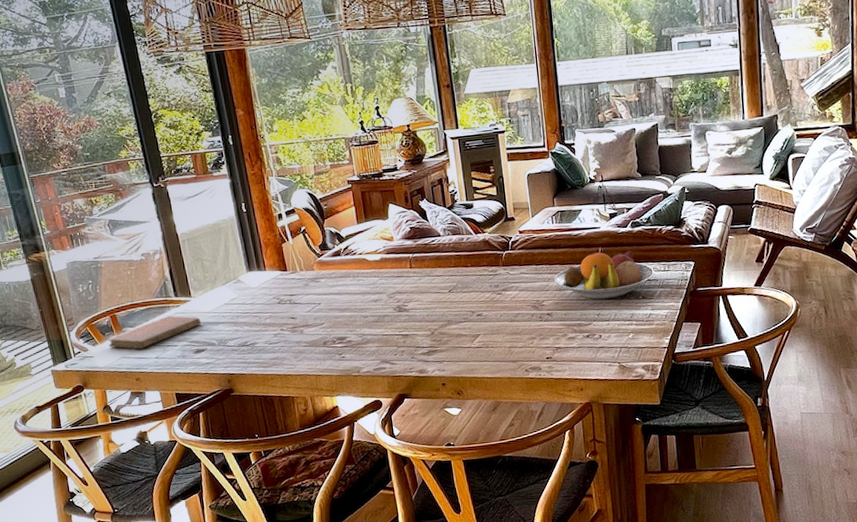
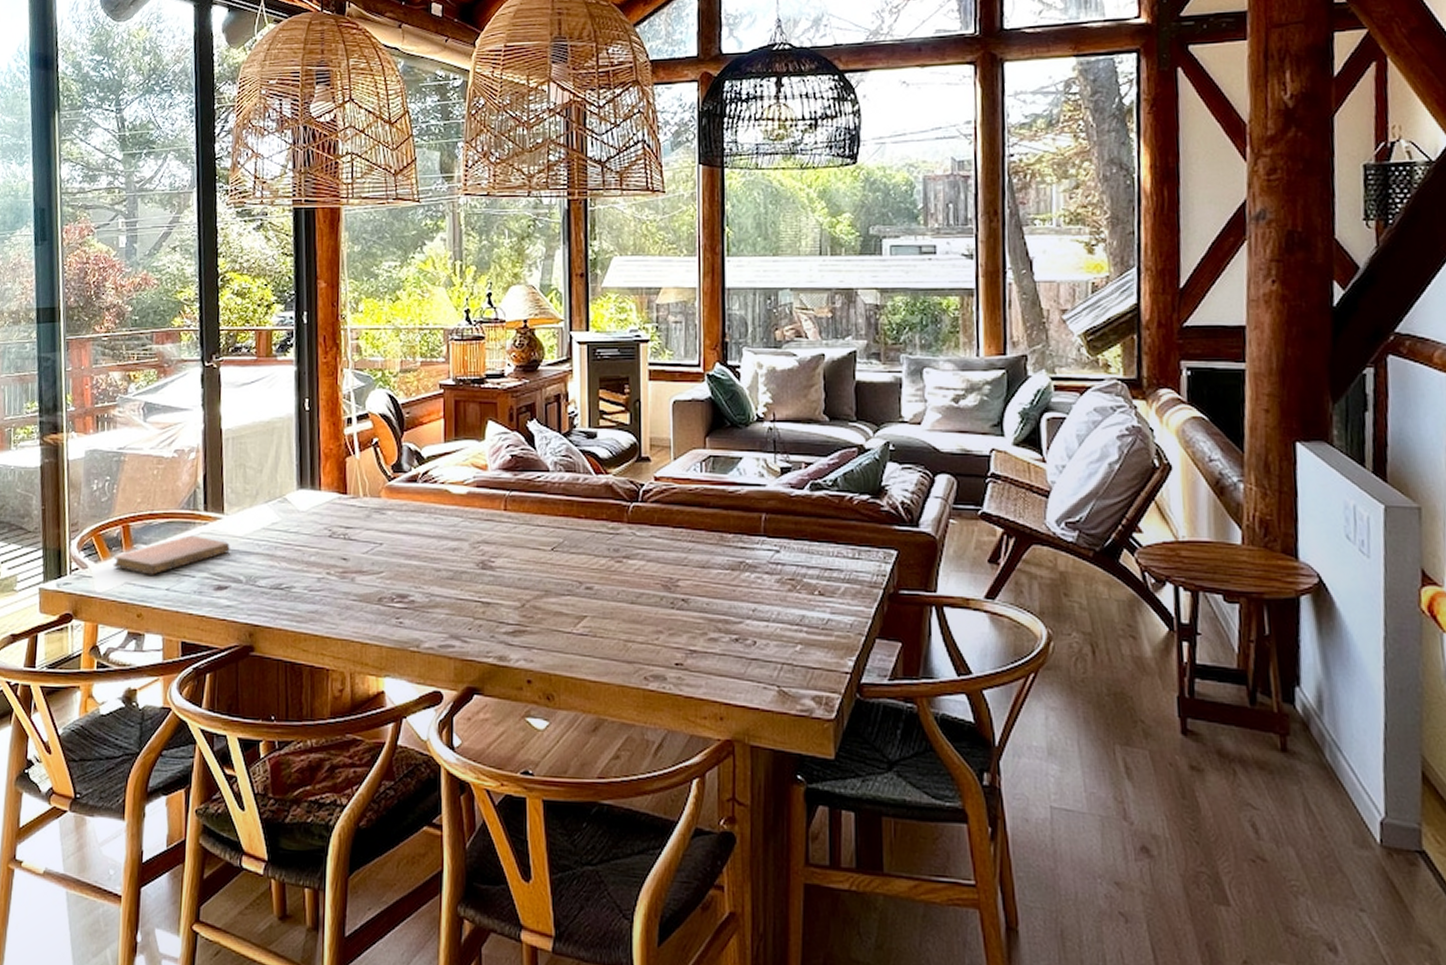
fruit bowl: present [553,249,655,300] -> none [695,516,839,590]

